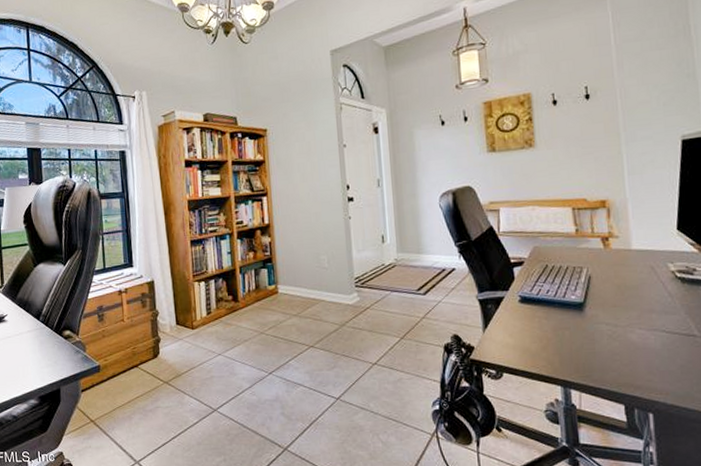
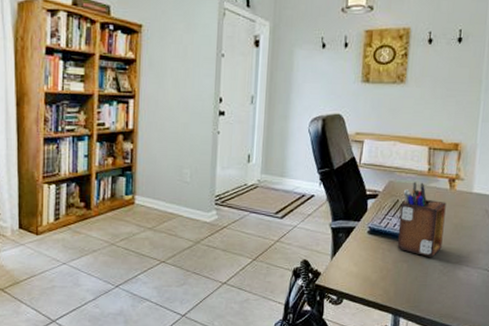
desk organizer: none [551,244,606,322] -> present [397,182,446,257]

